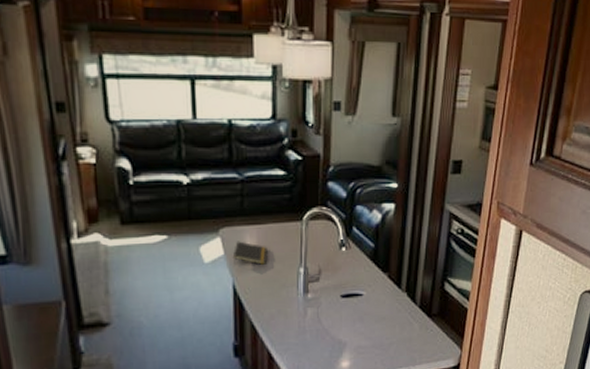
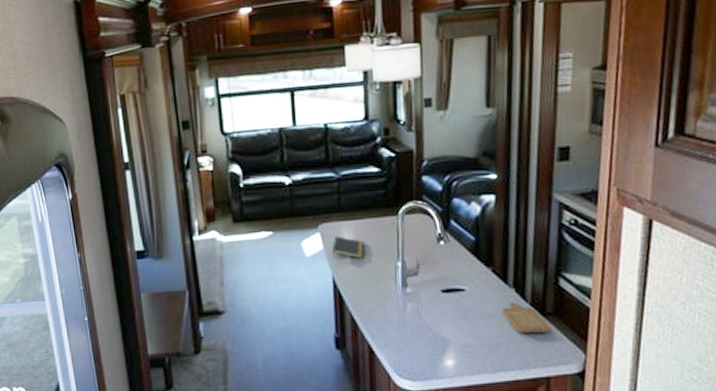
chopping board: none [393,305,436,334] -> present [501,302,553,334]

